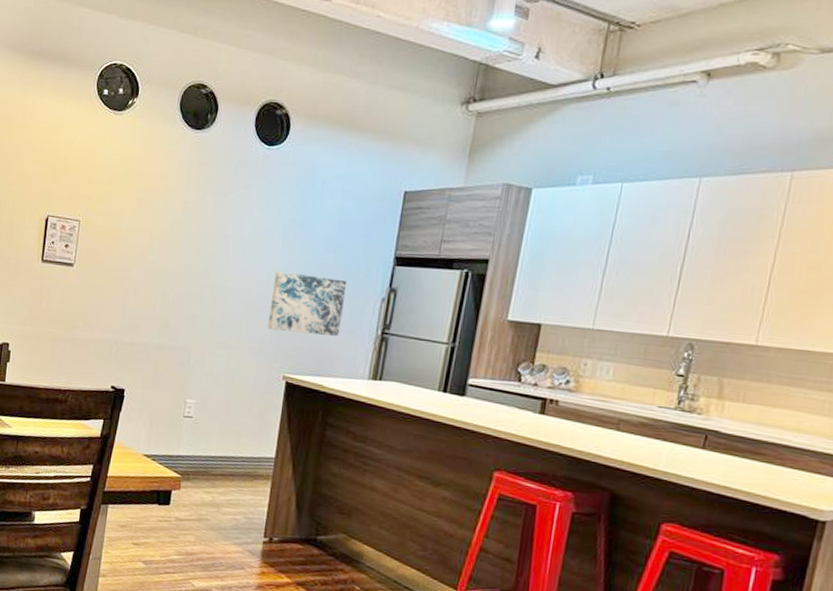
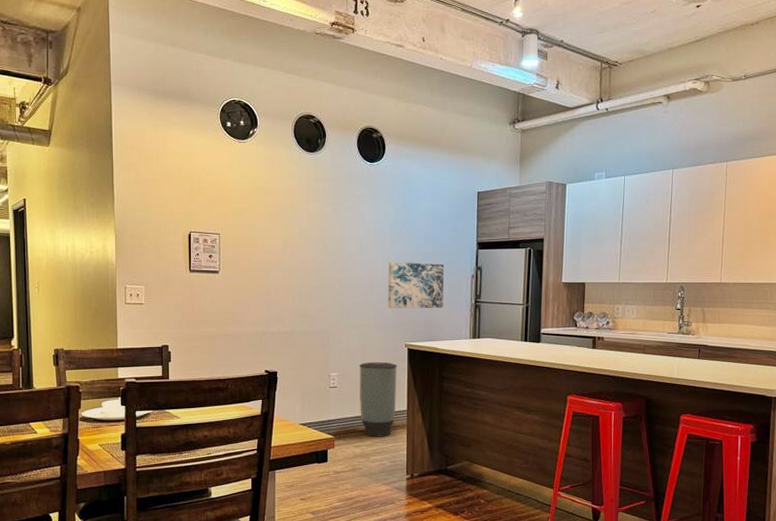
trash can: none [216,392,271,487] -> present [359,361,398,437]

